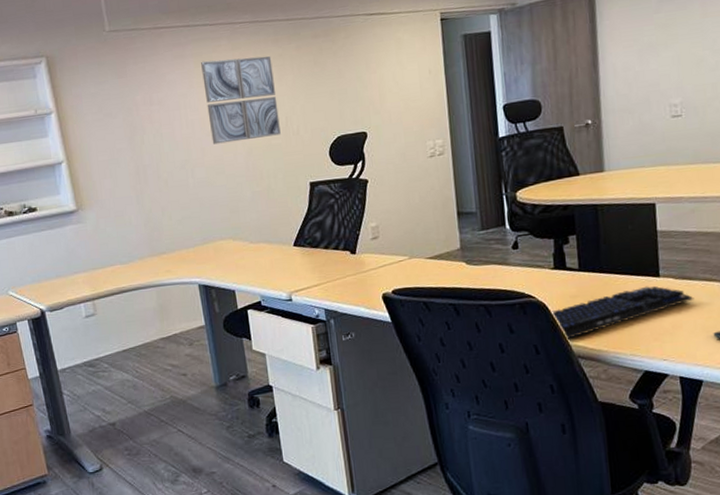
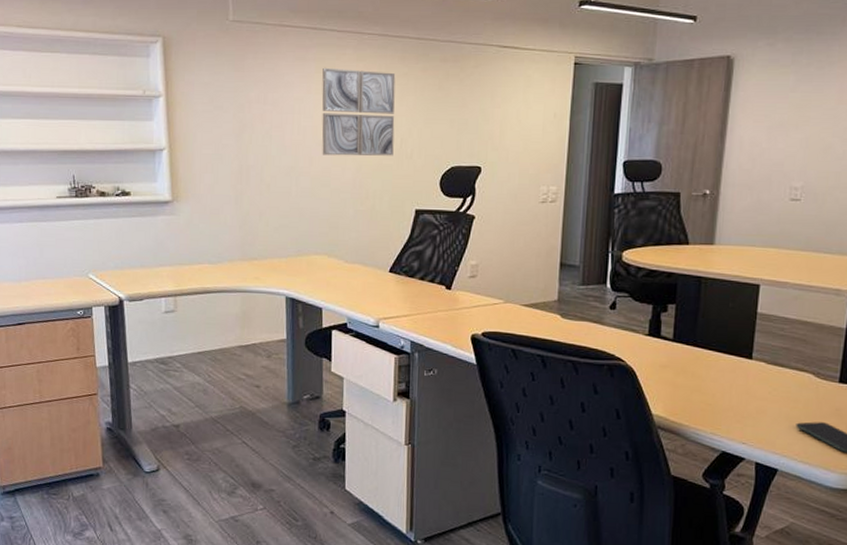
keyboard: present [550,286,694,339] -> none [638,366,783,408]

